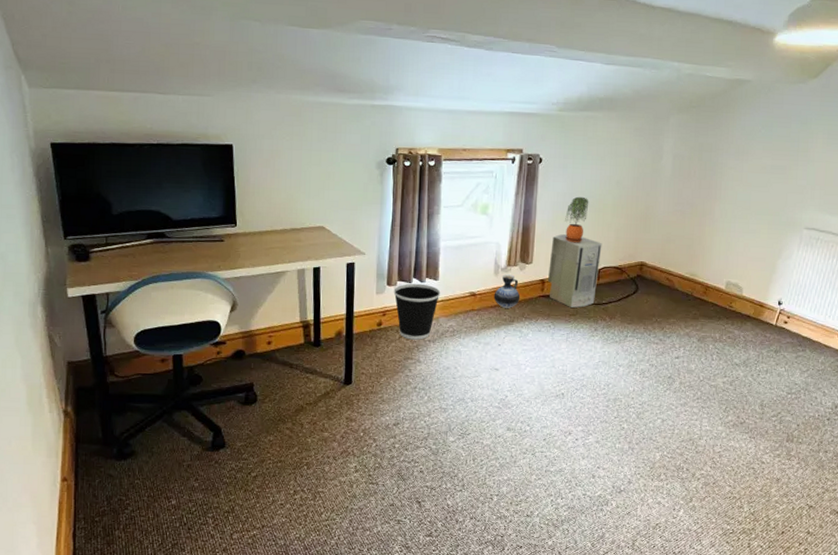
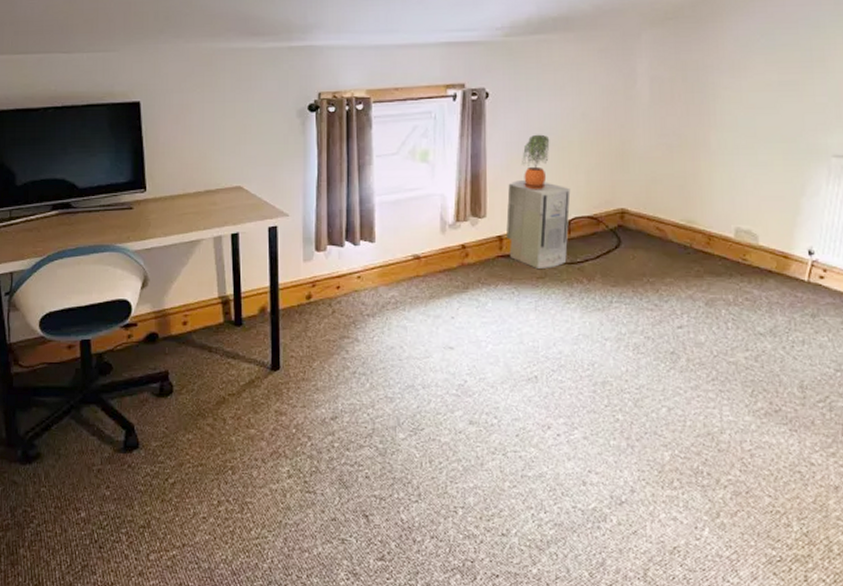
wastebasket: present [393,283,441,340] -> none [323,247,378,315]
ceramic jug: present [493,274,521,308] -> none [442,231,474,273]

